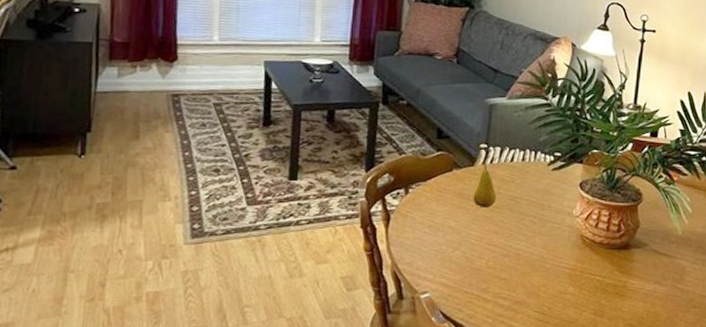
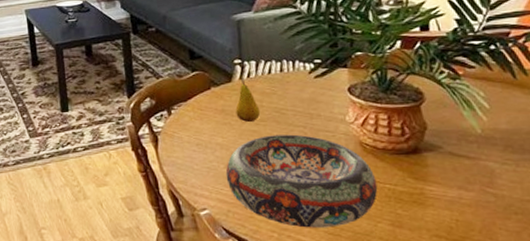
decorative bowl: none [452,222,589,315] -> present [225,134,378,228]

